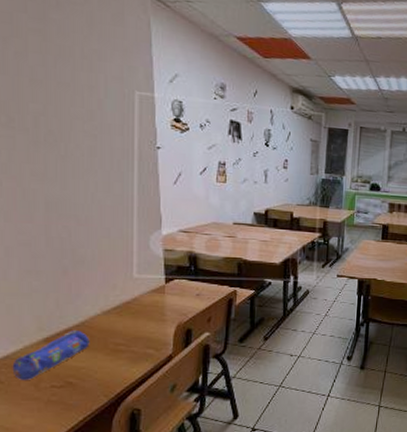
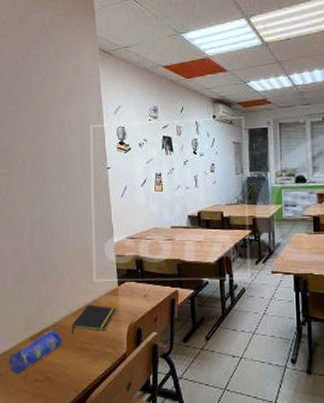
notepad: none [102,303,162,335] -> present [71,304,116,334]

